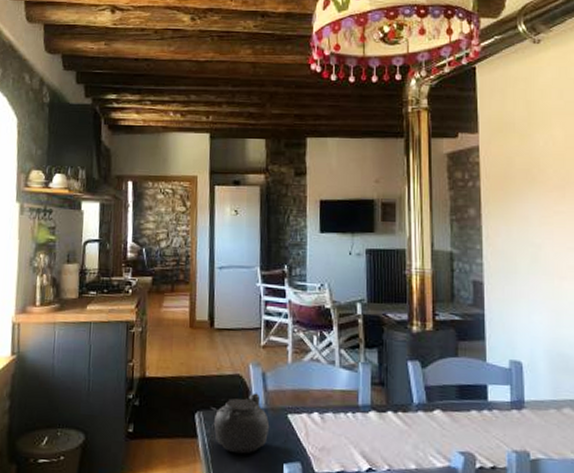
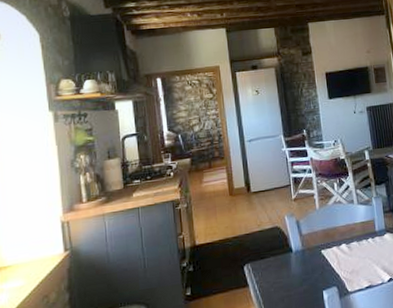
teapot: present [210,393,270,454] -> none [256,238,308,292]

